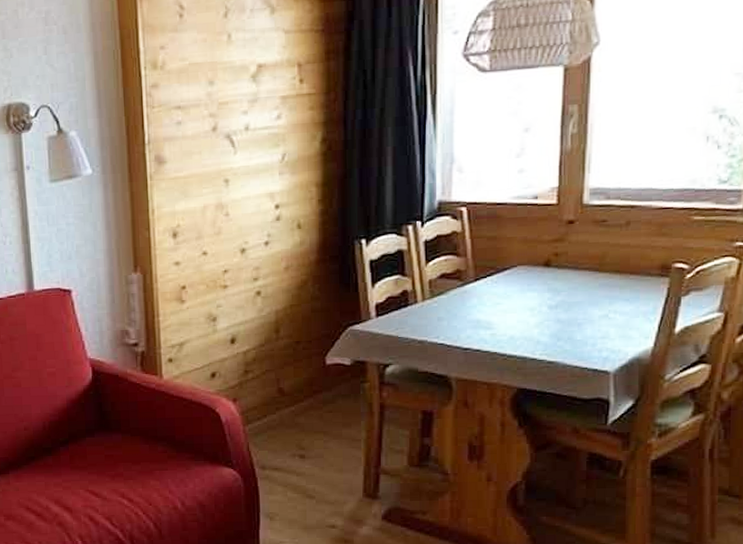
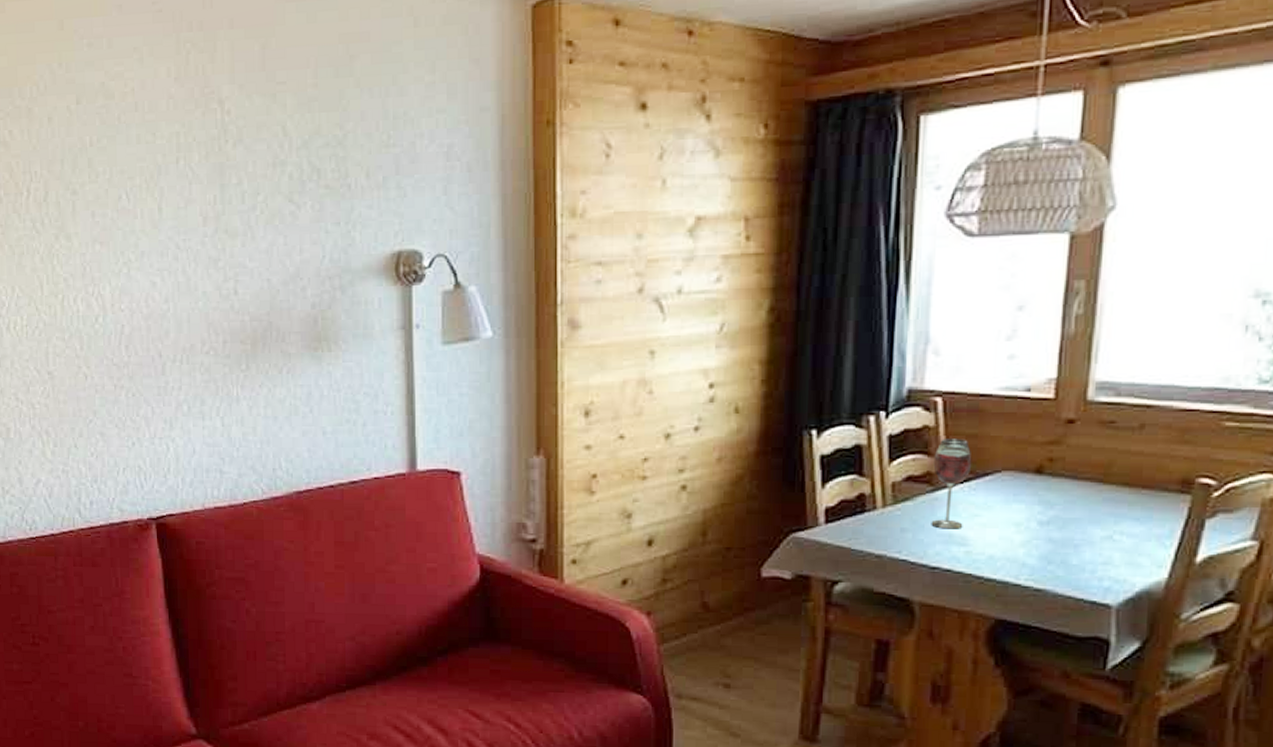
wineglass: none [462,241,493,316] -> present [931,439,972,529]

